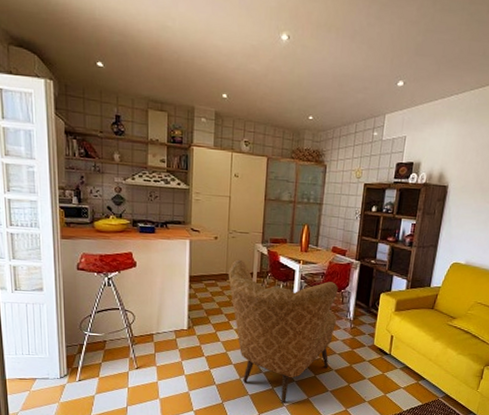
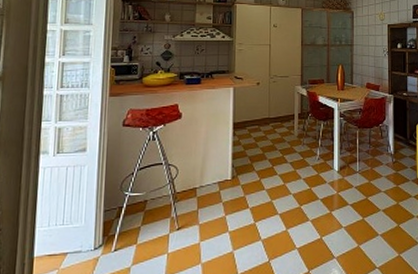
armchair: present [228,259,338,404] -> none [271,102,379,255]

